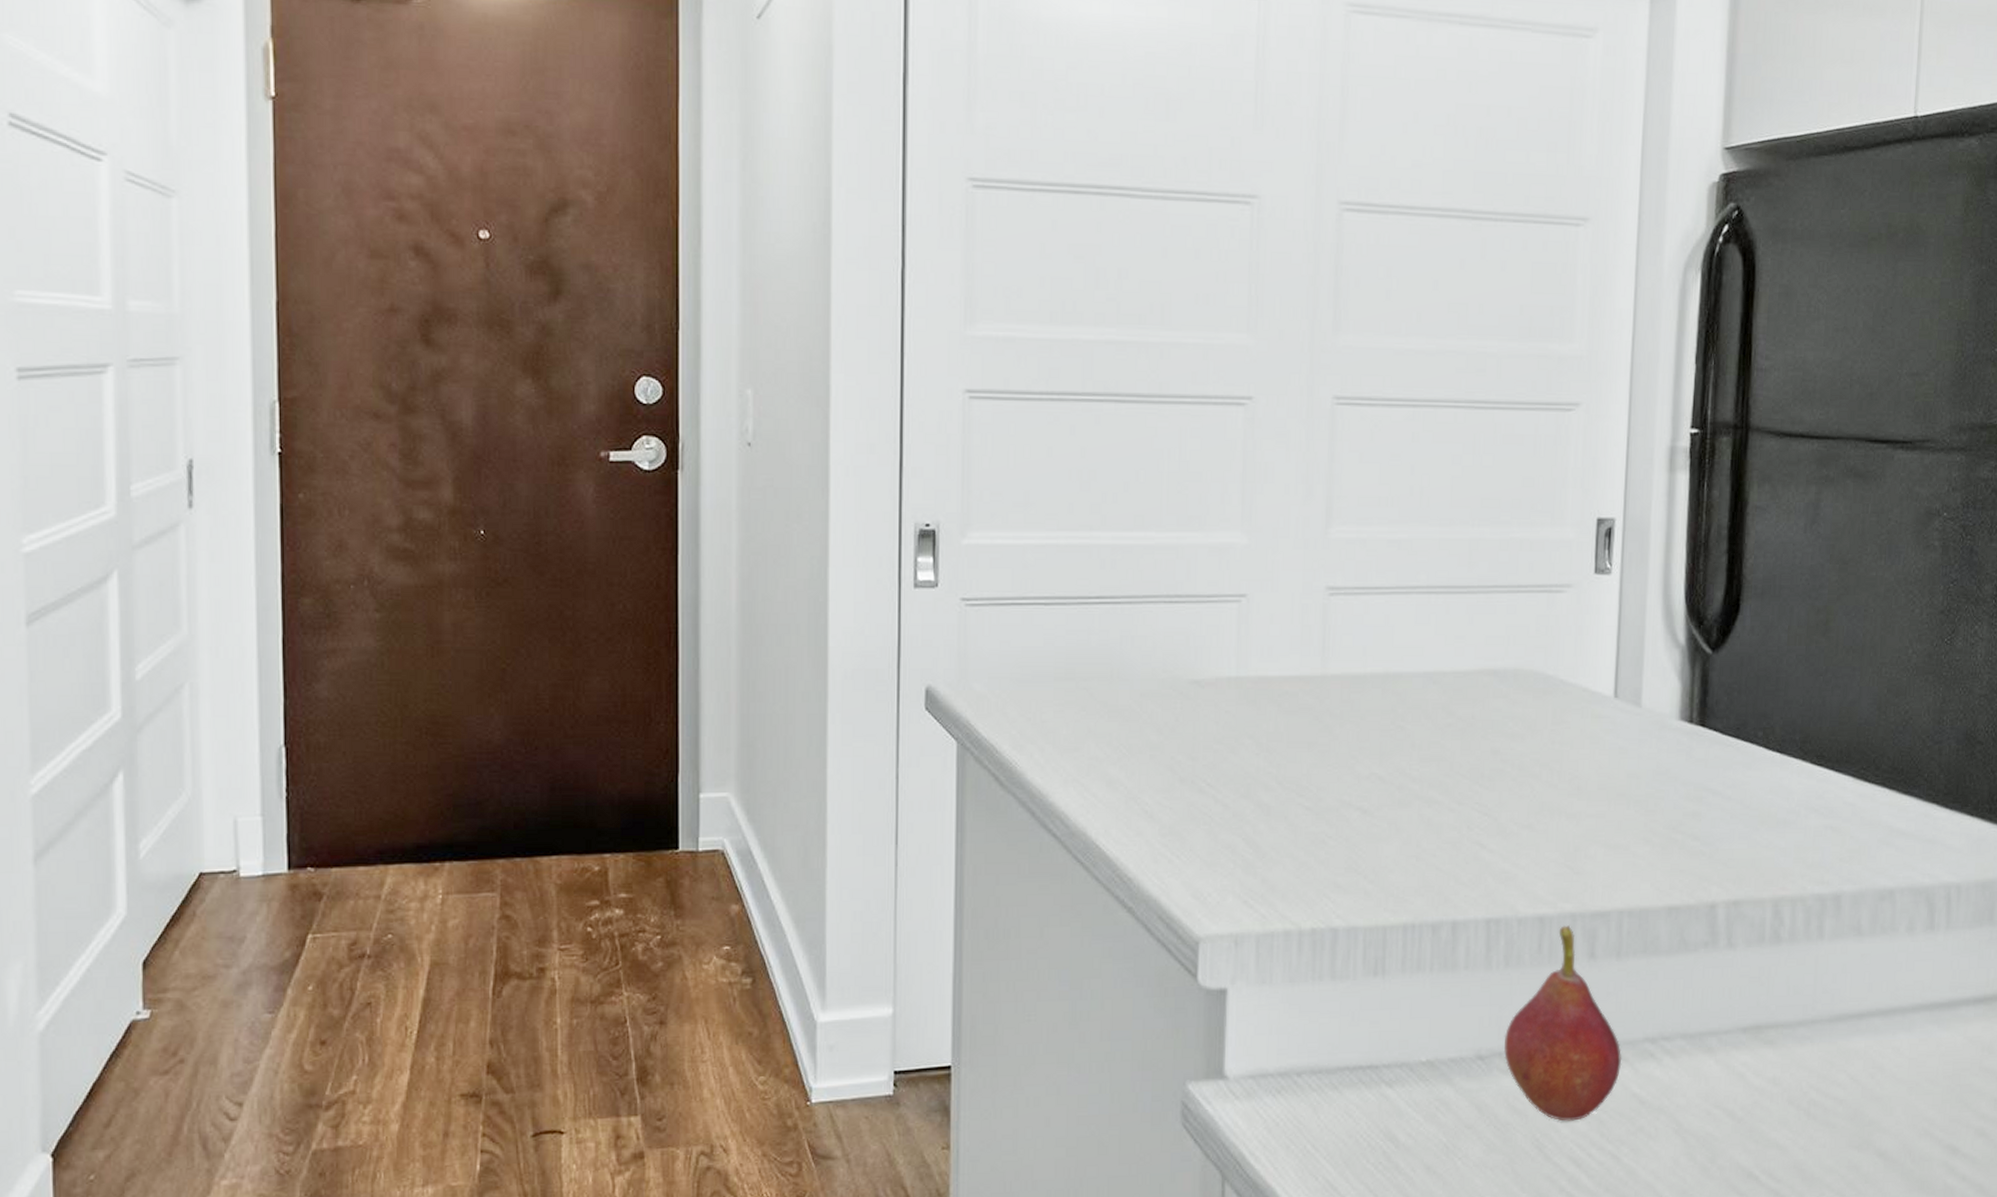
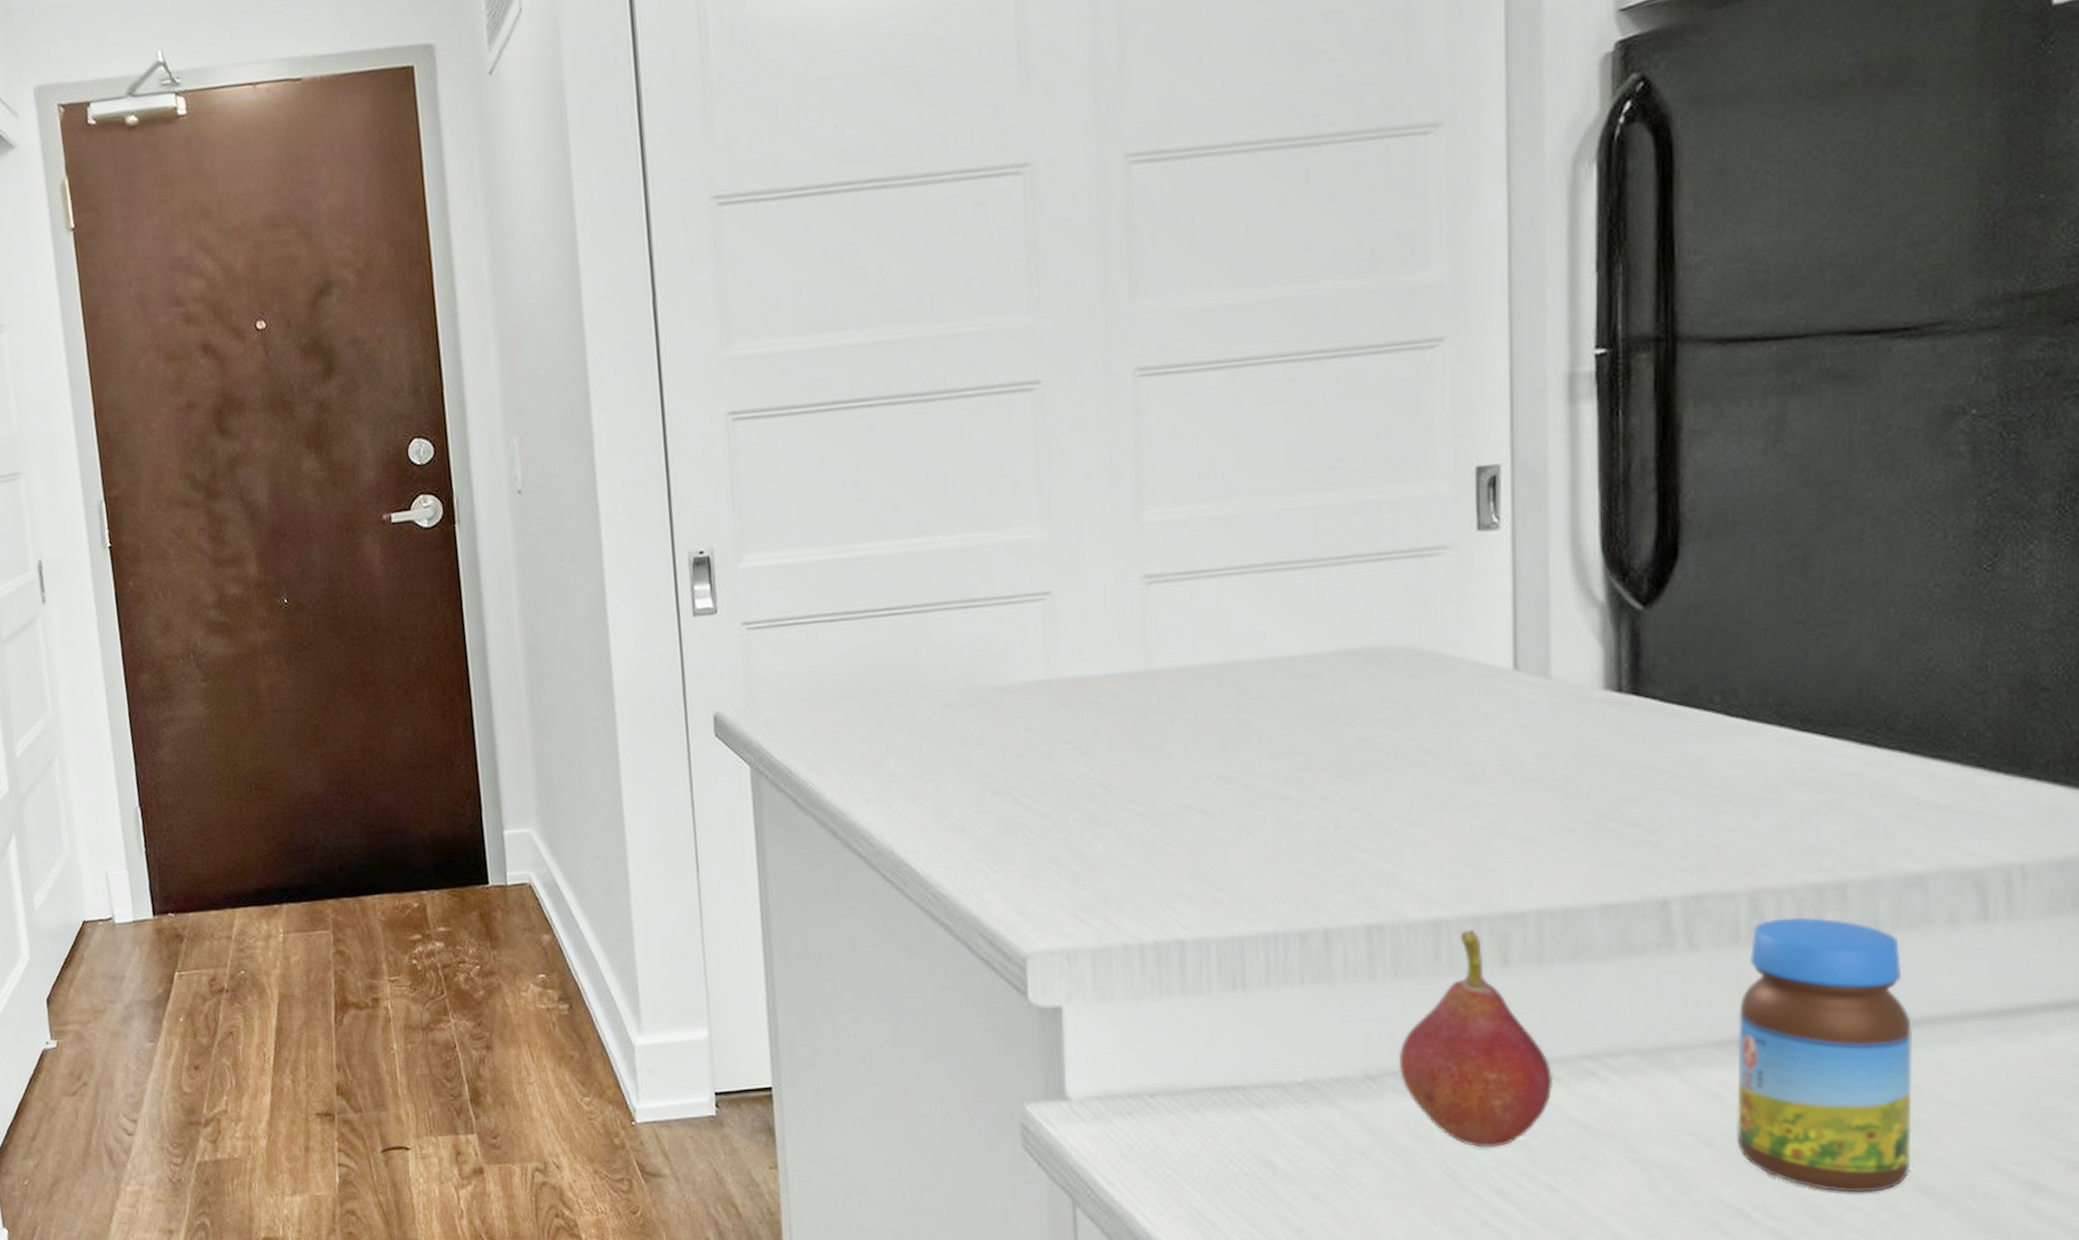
jar: none [1753,922,1879,1158] -> present [1737,917,1913,1193]

